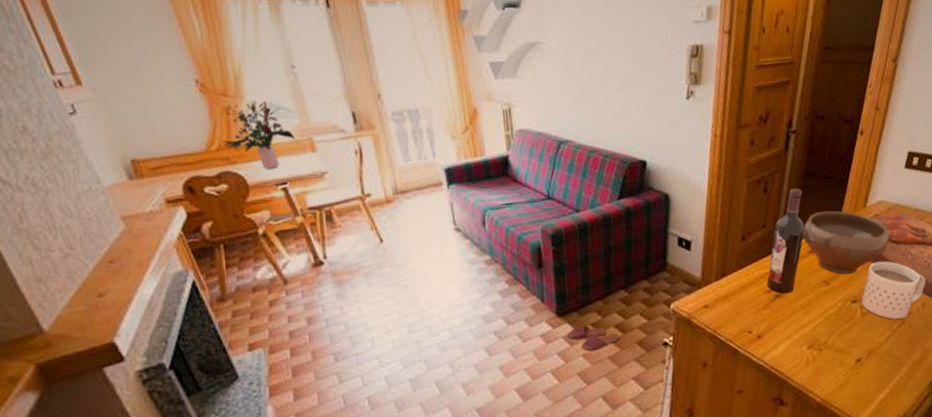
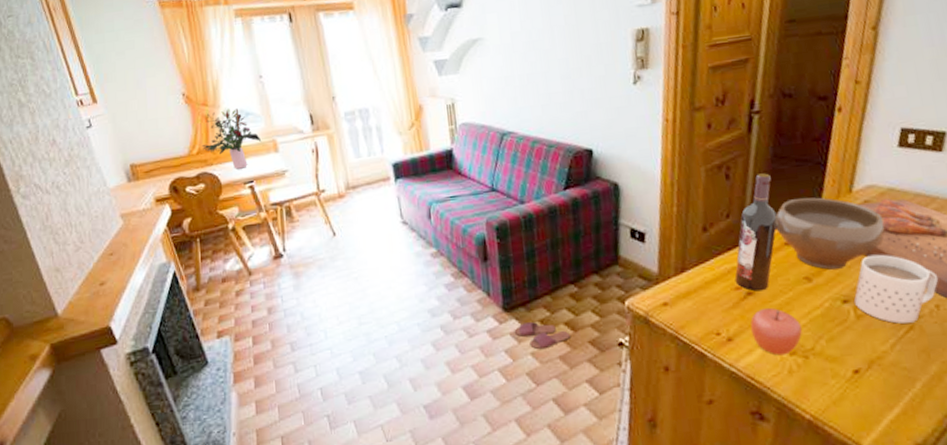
fruit: none [777,308,818,349] -> present [750,308,802,356]

